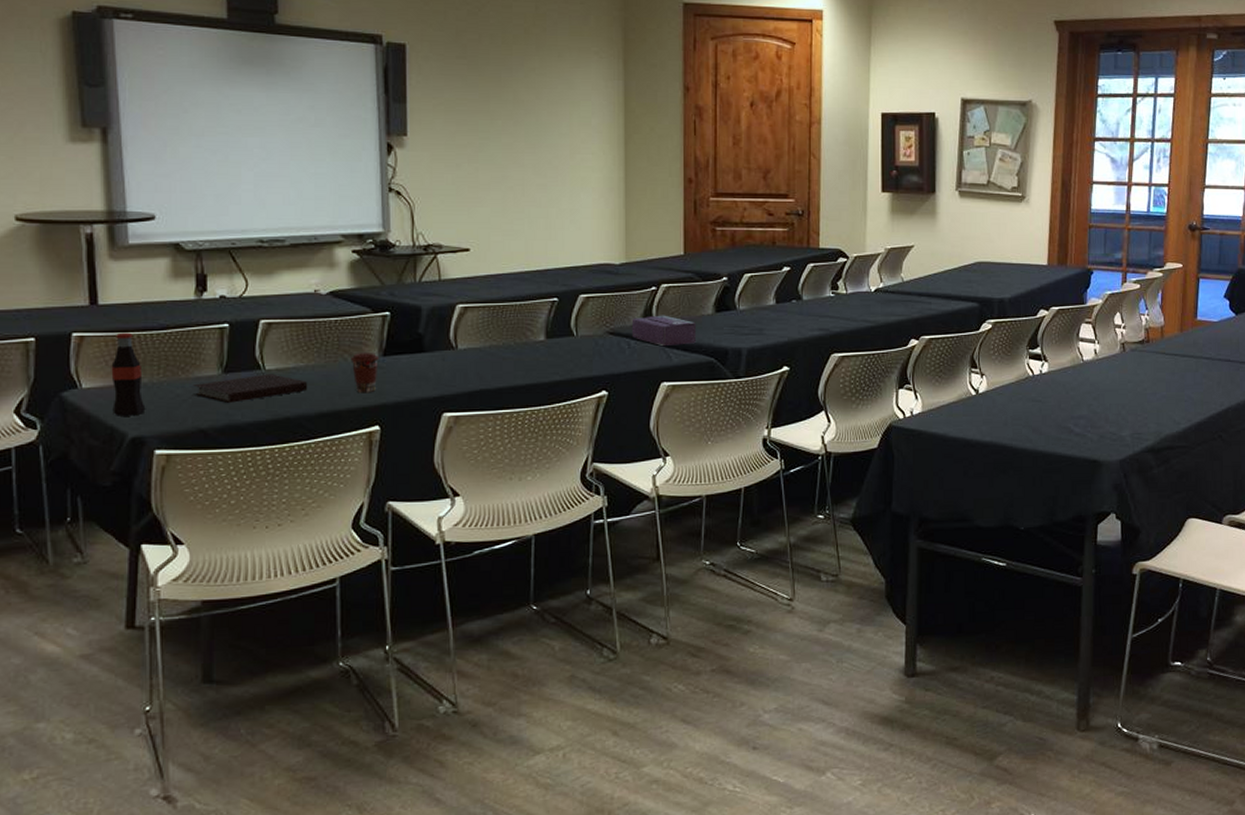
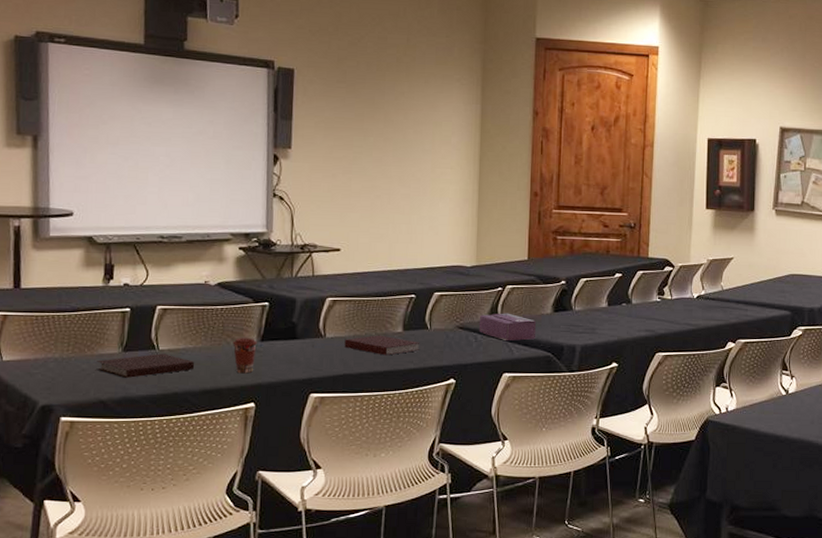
bottle: present [111,332,146,416] -> none [27,313,55,386]
notebook: none [479,344,566,367] -> present [344,335,420,356]

